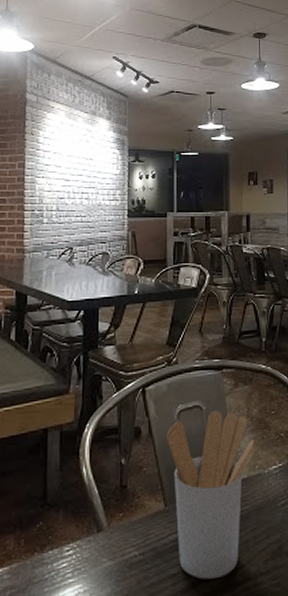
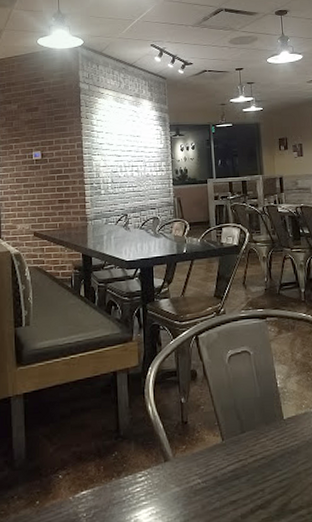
utensil holder: present [167,410,256,580] -> none [220,354,302,506]

